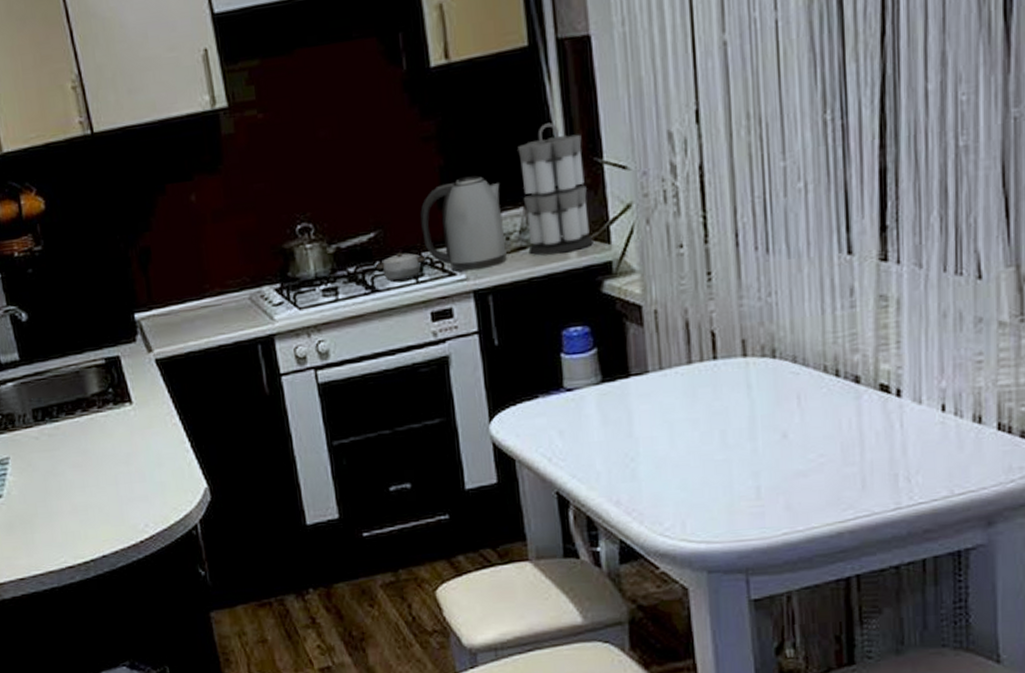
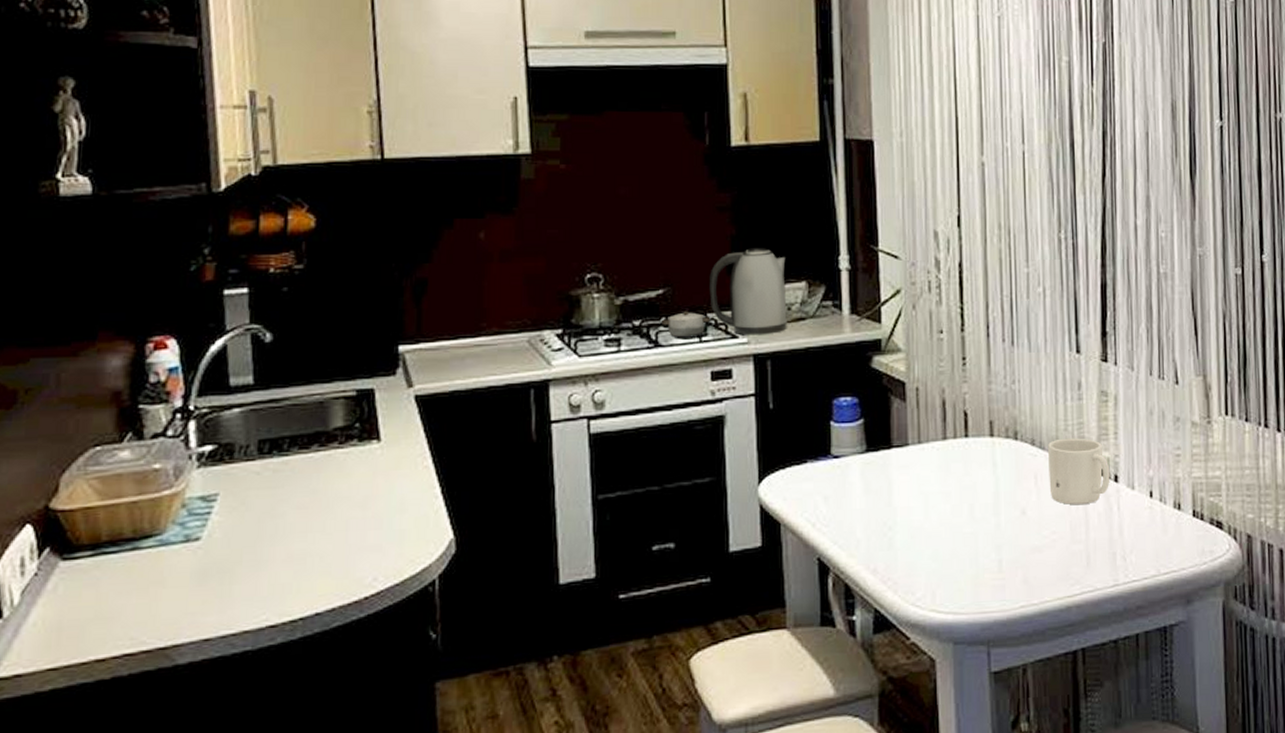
spice rack: present [518,122,593,256] -> none [804,210,866,328]
mug: none [813,350,891,425] -> present [1048,438,1110,505]

